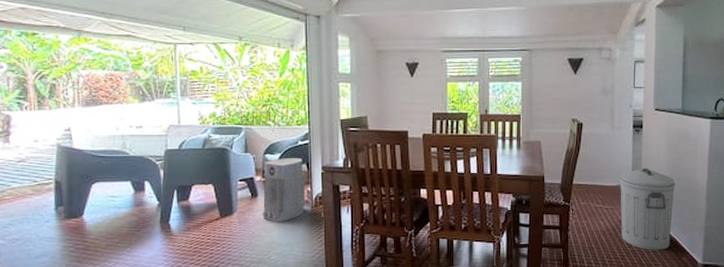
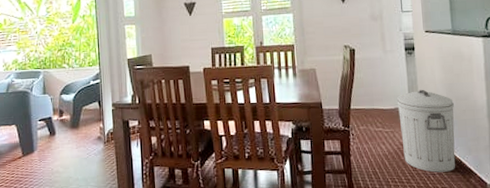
air purifier: present [262,158,306,222] -> none [60,97,99,158]

